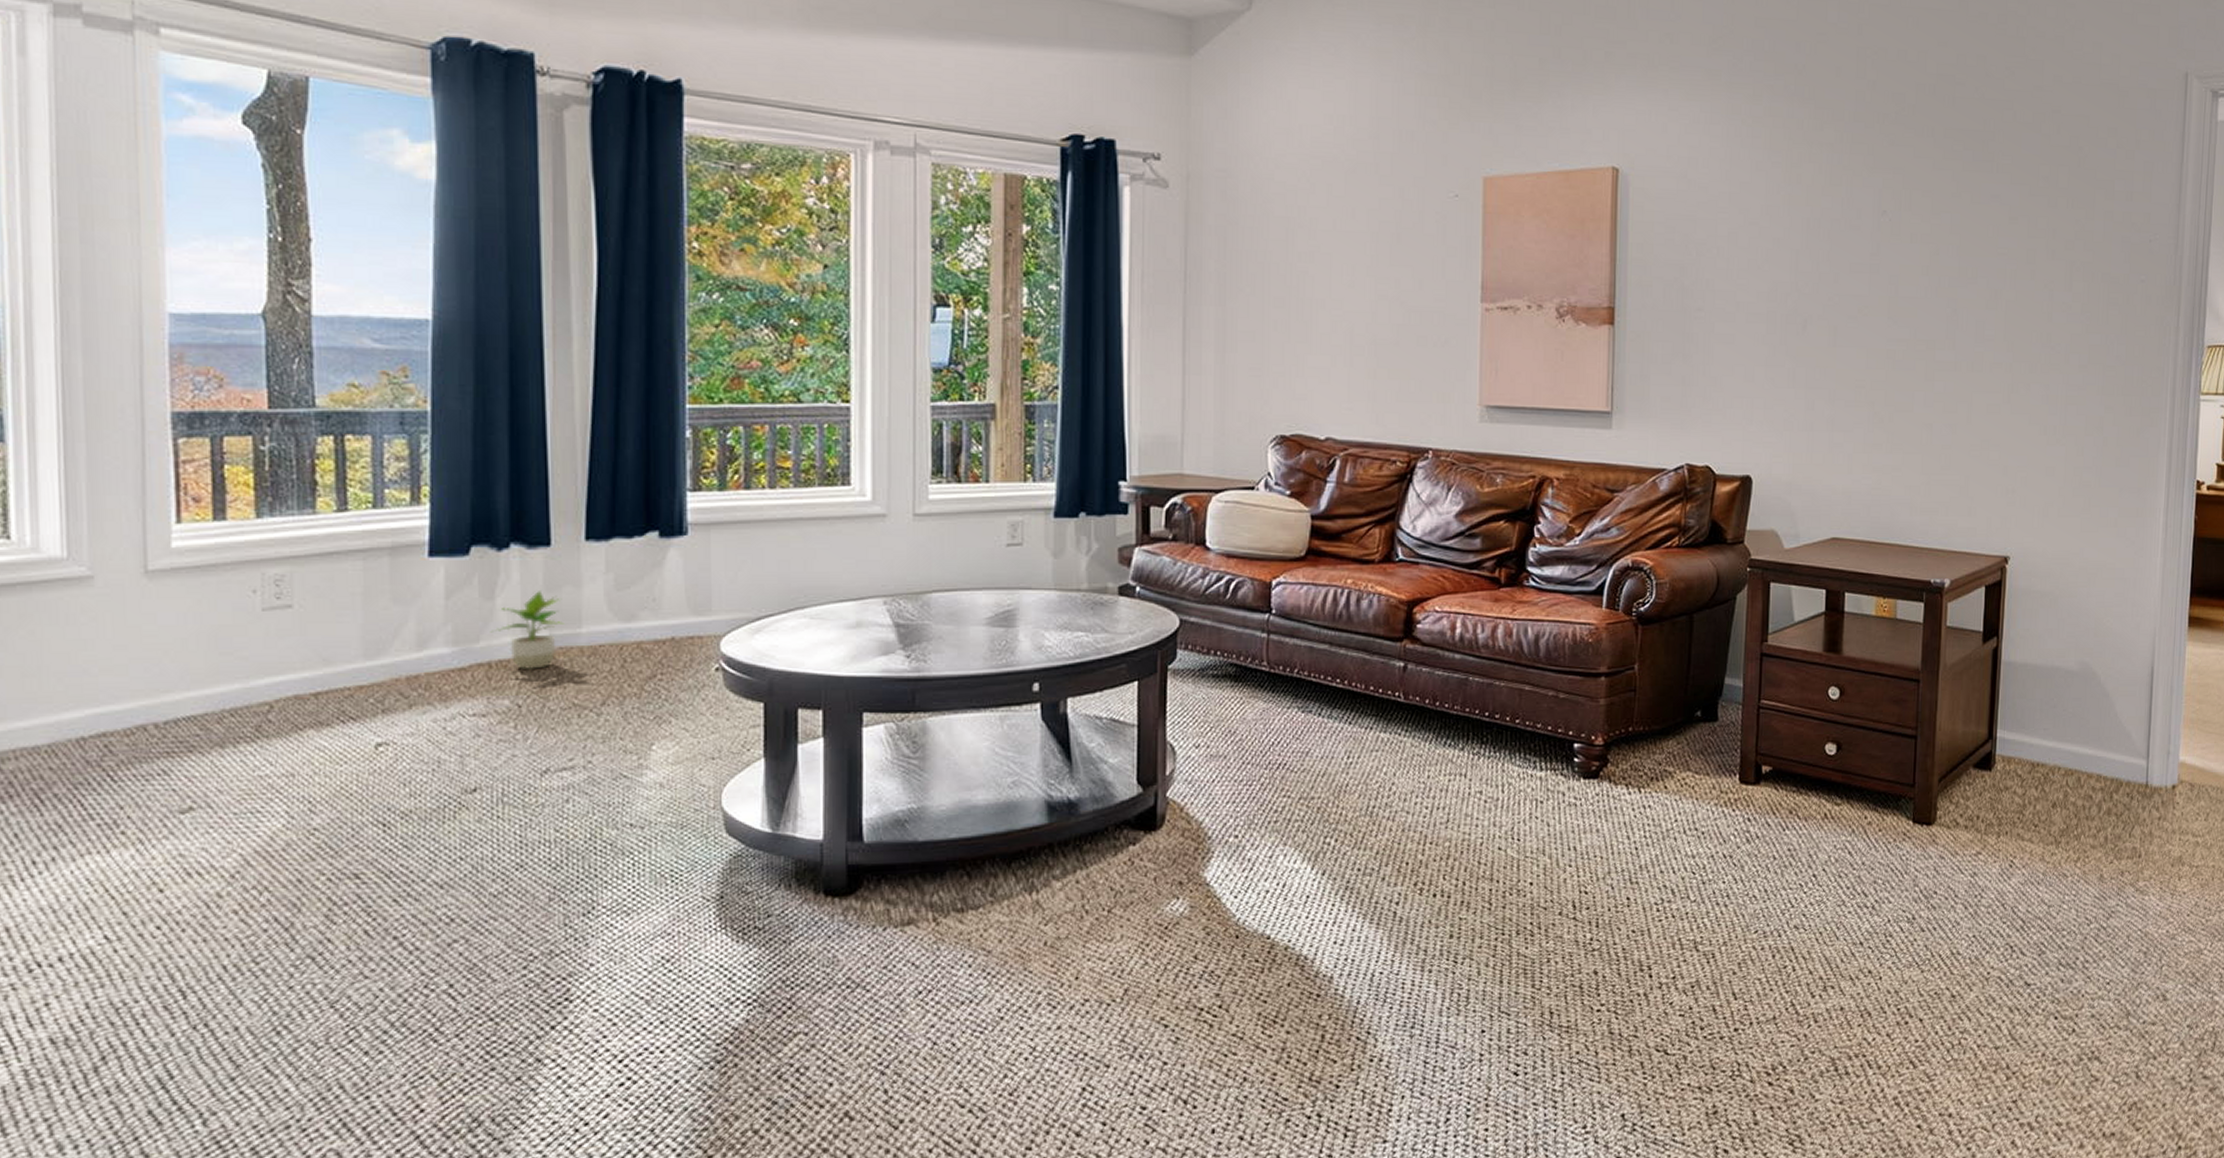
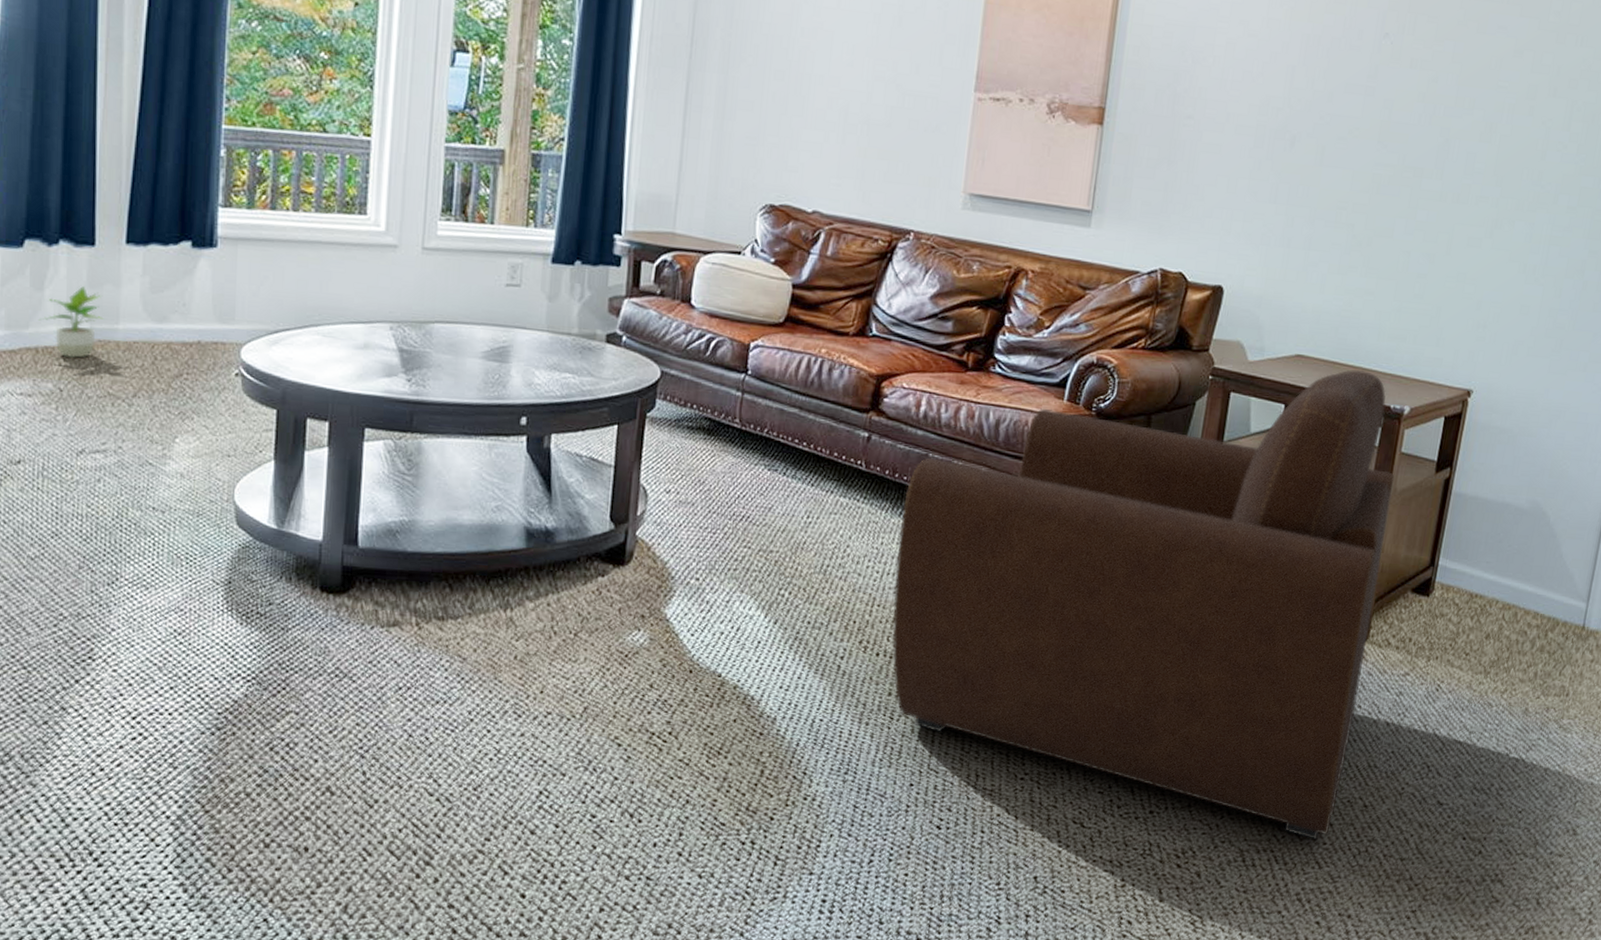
armchair: none [1445,546,1943,1038] -> present [892,369,1395,839]

